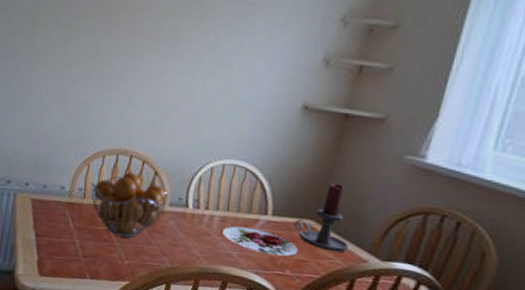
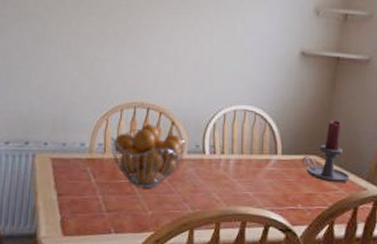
plate: present [222,226,297,256] -> none [238,167,306,192]

